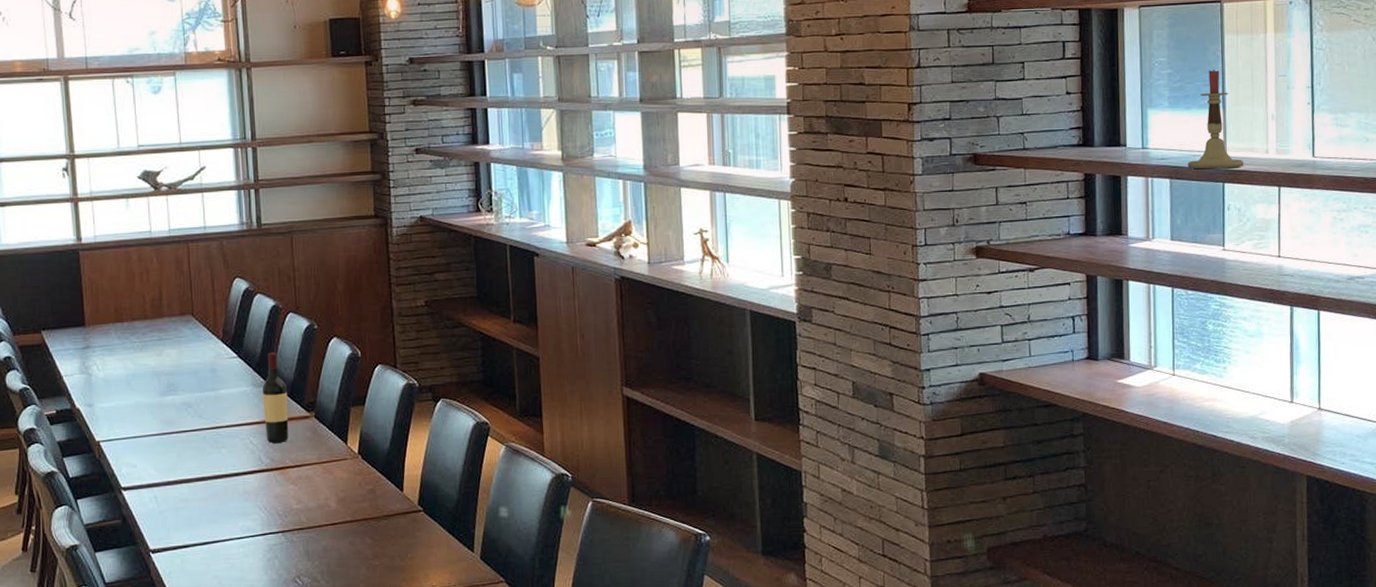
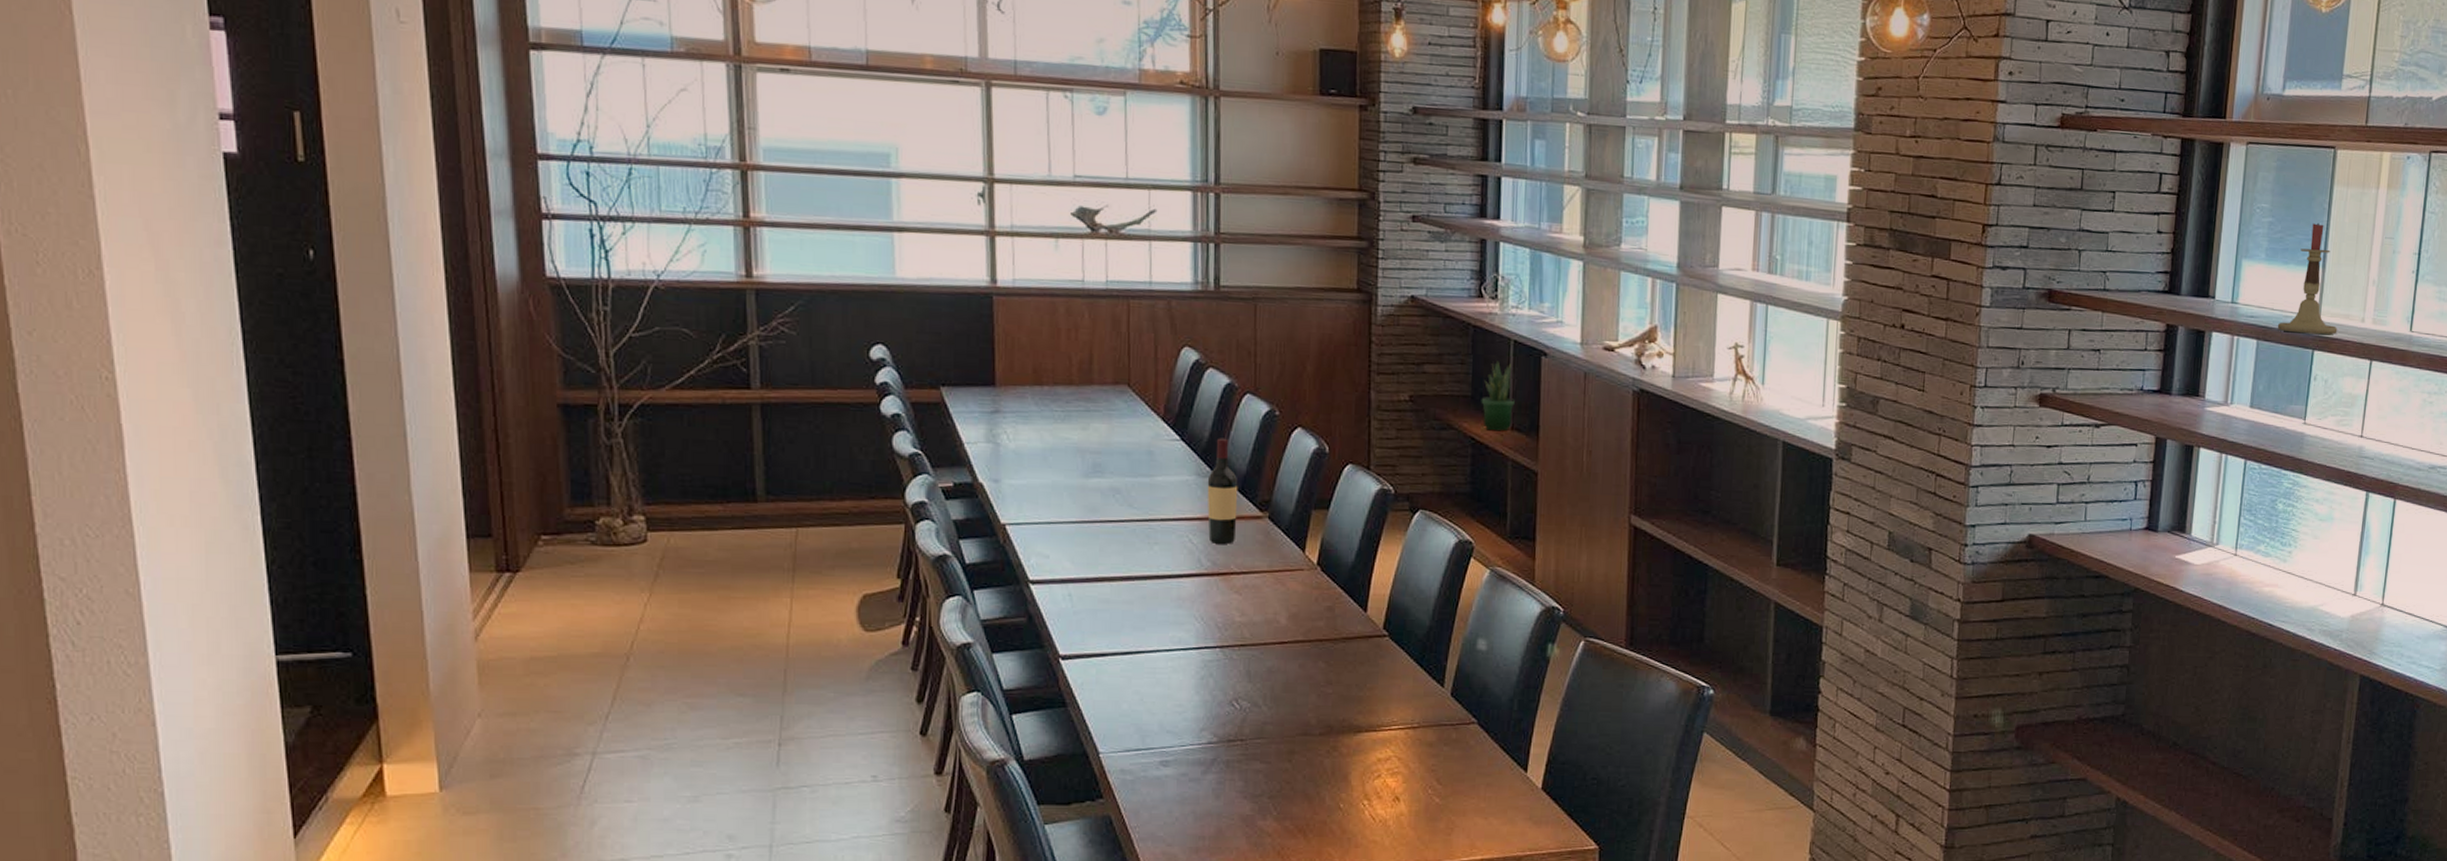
planter: none [485,264,515,325] -> present [1481,361,1515,431]

